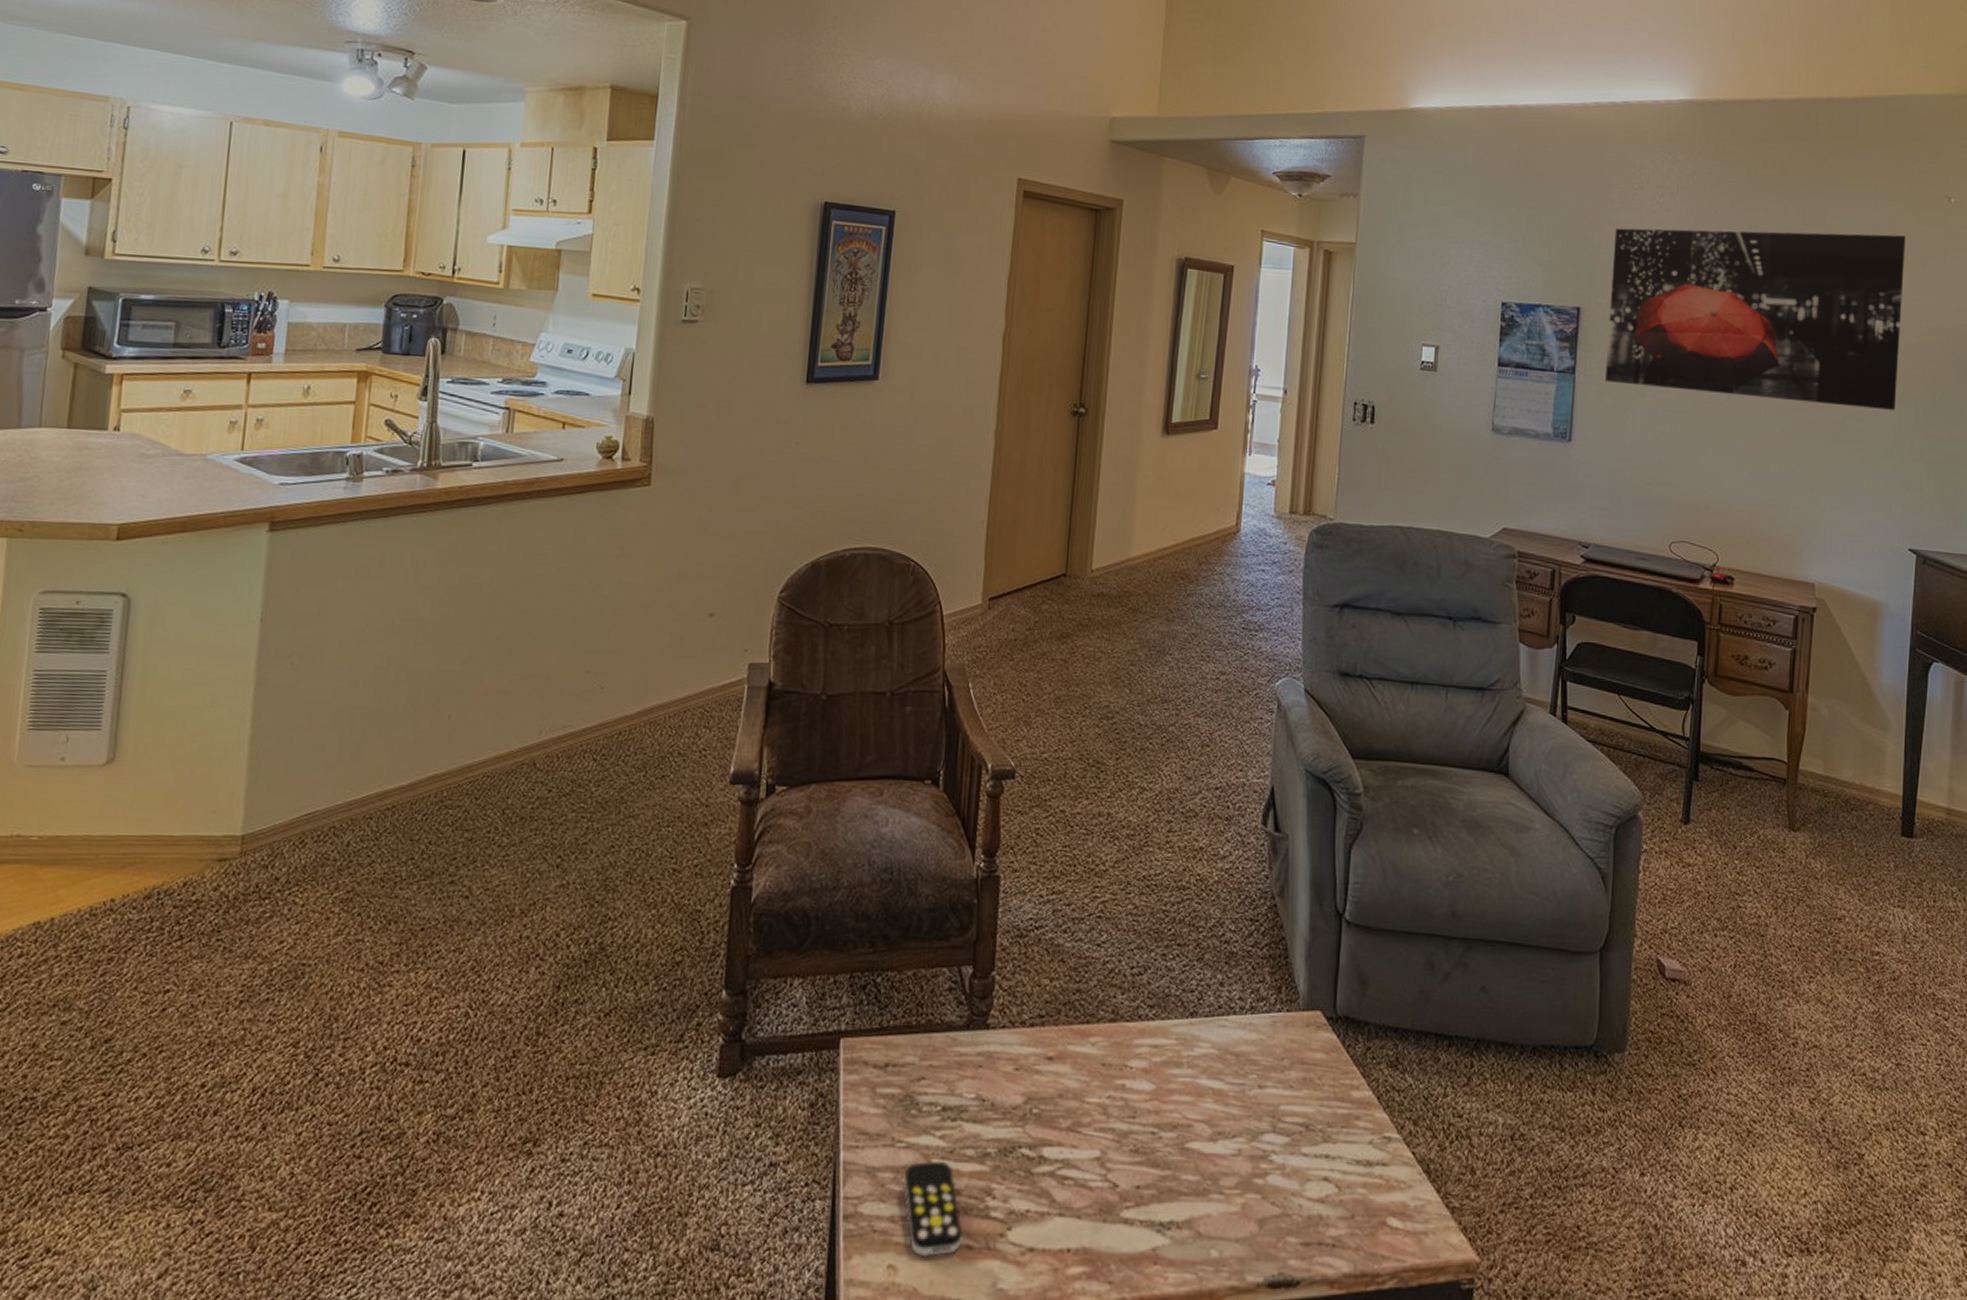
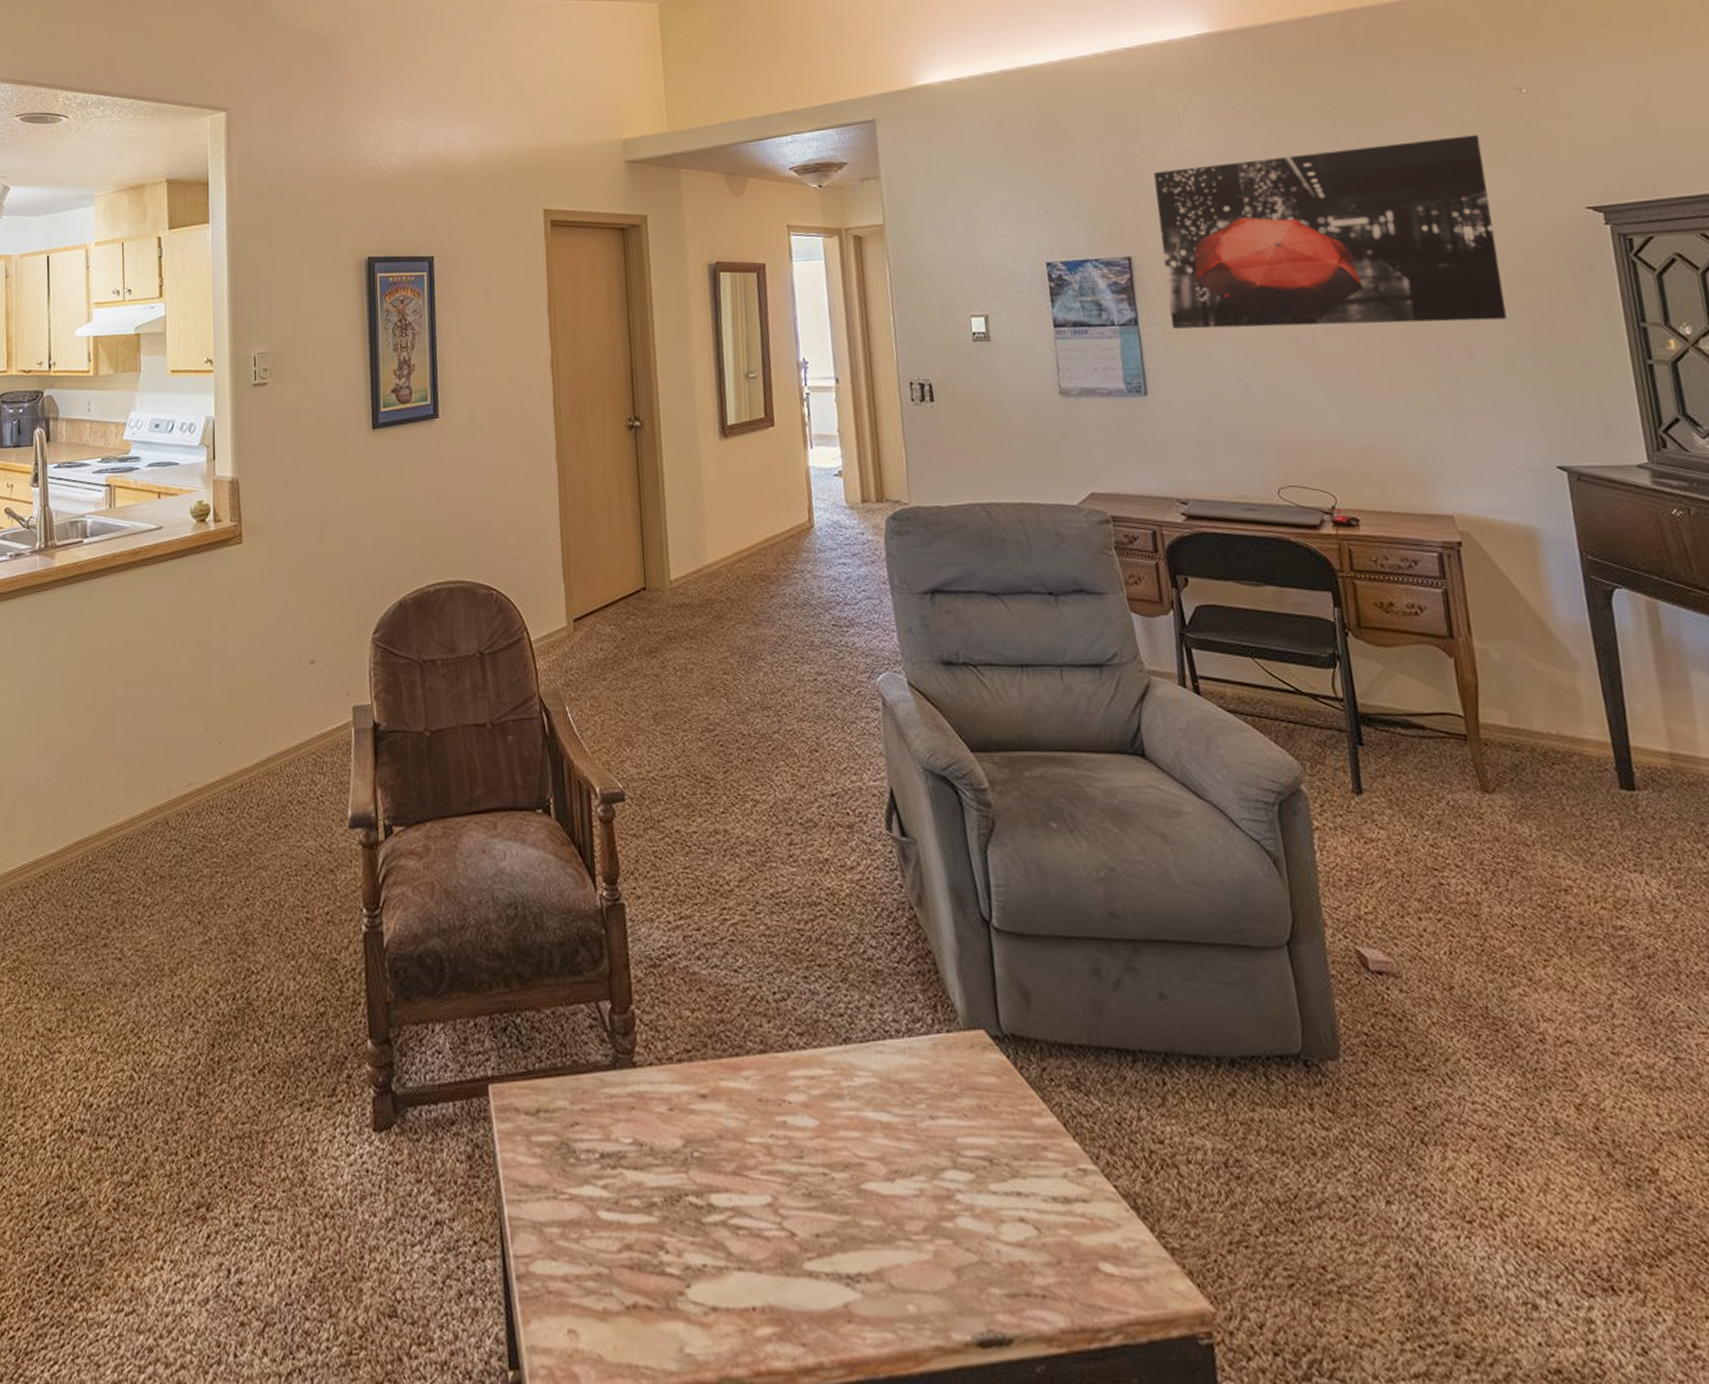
remote control: present [903,1160,963,1258] -> none [571,1212,641,1320]

